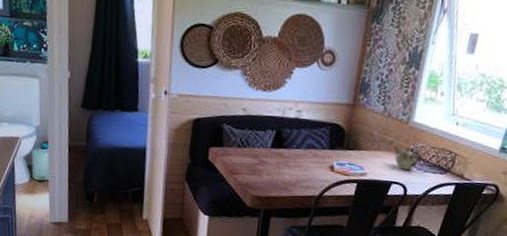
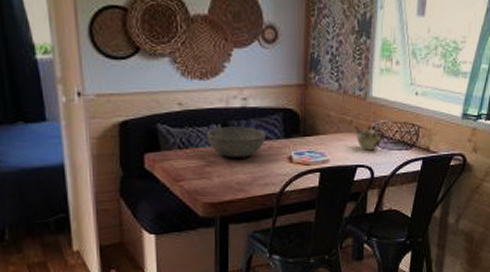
bowl: none [263,132,313,162] -> present [207,126,266,158]

